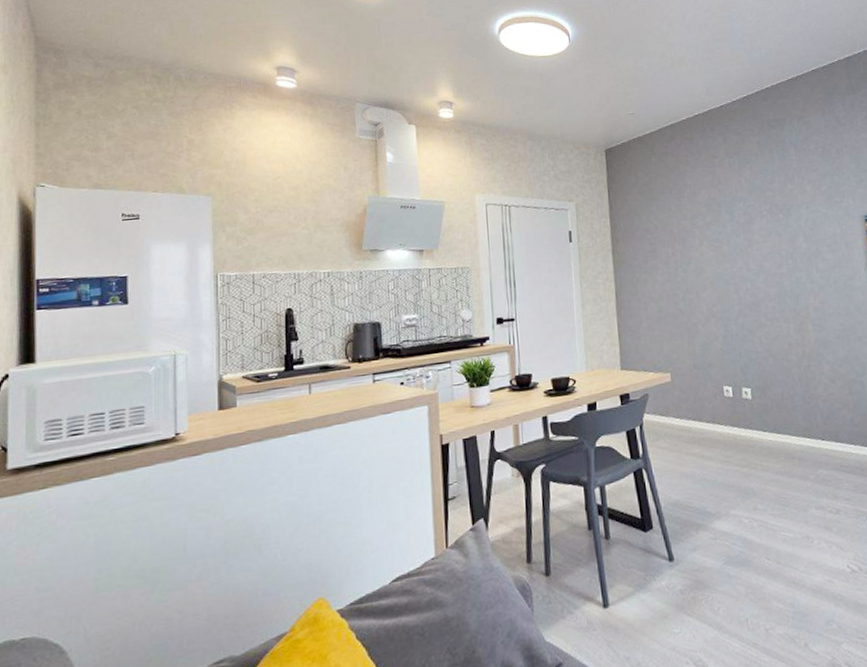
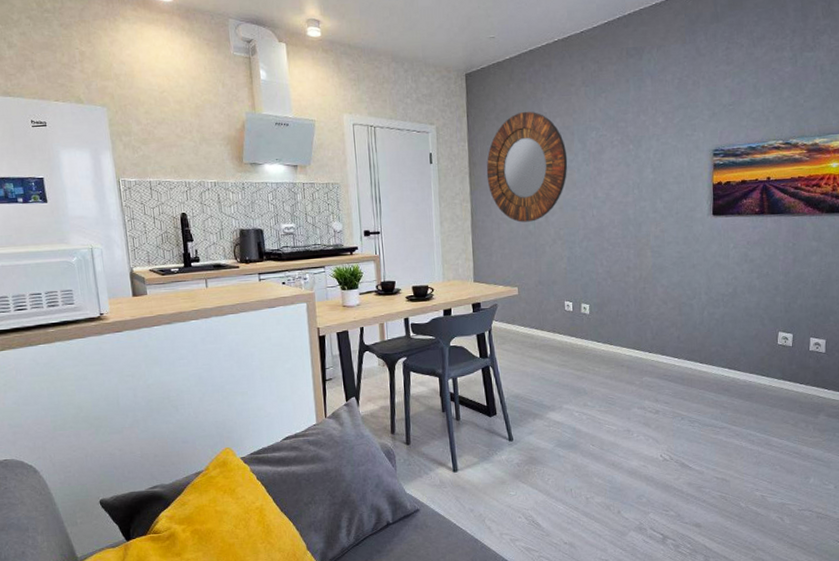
home mirror: none [630,184,717,301] -> present [486,111,568,223]

